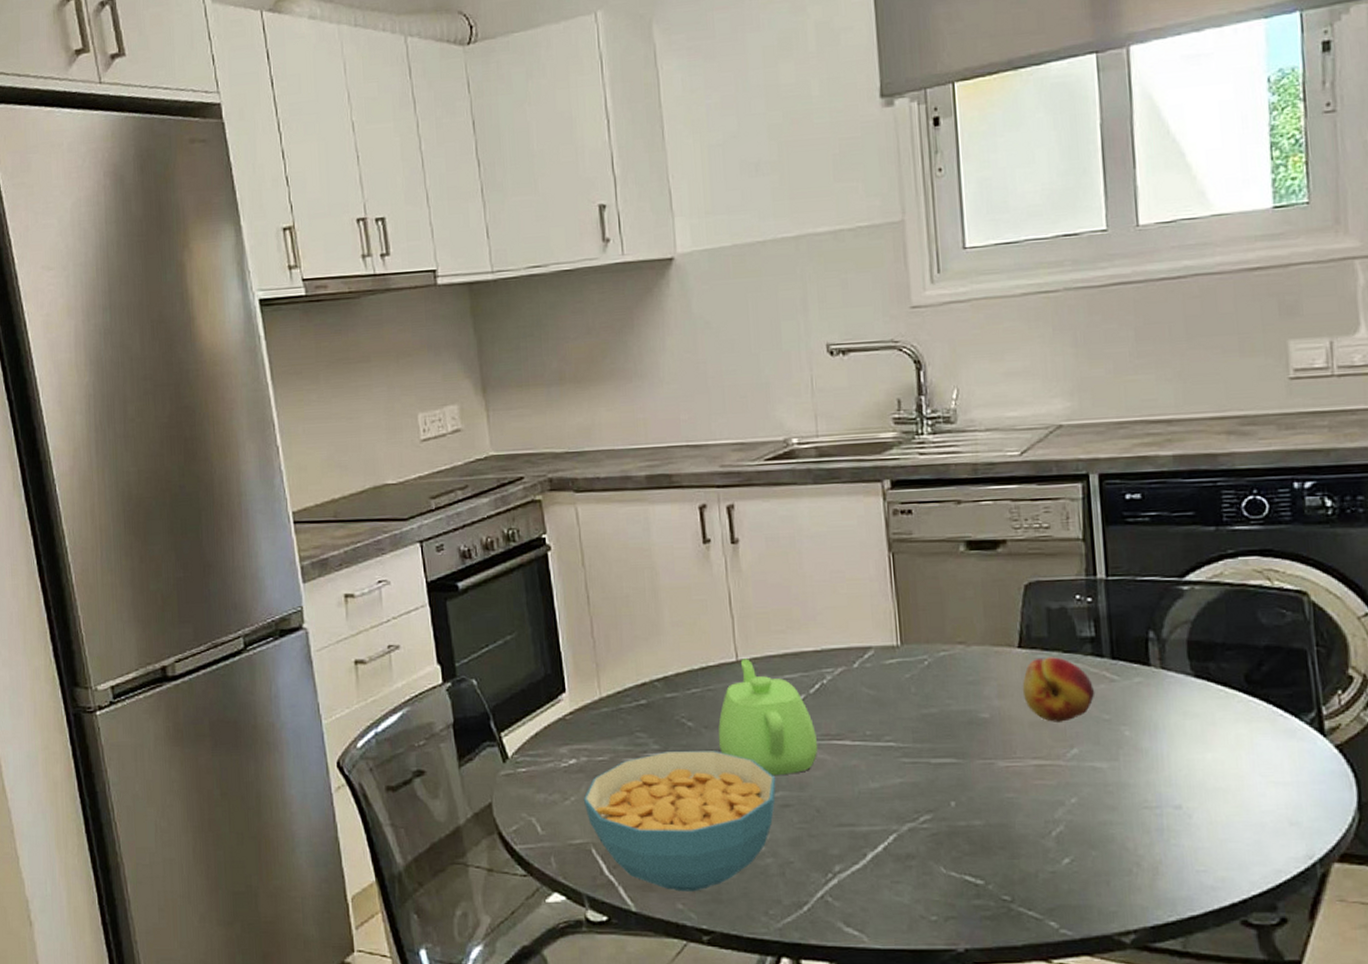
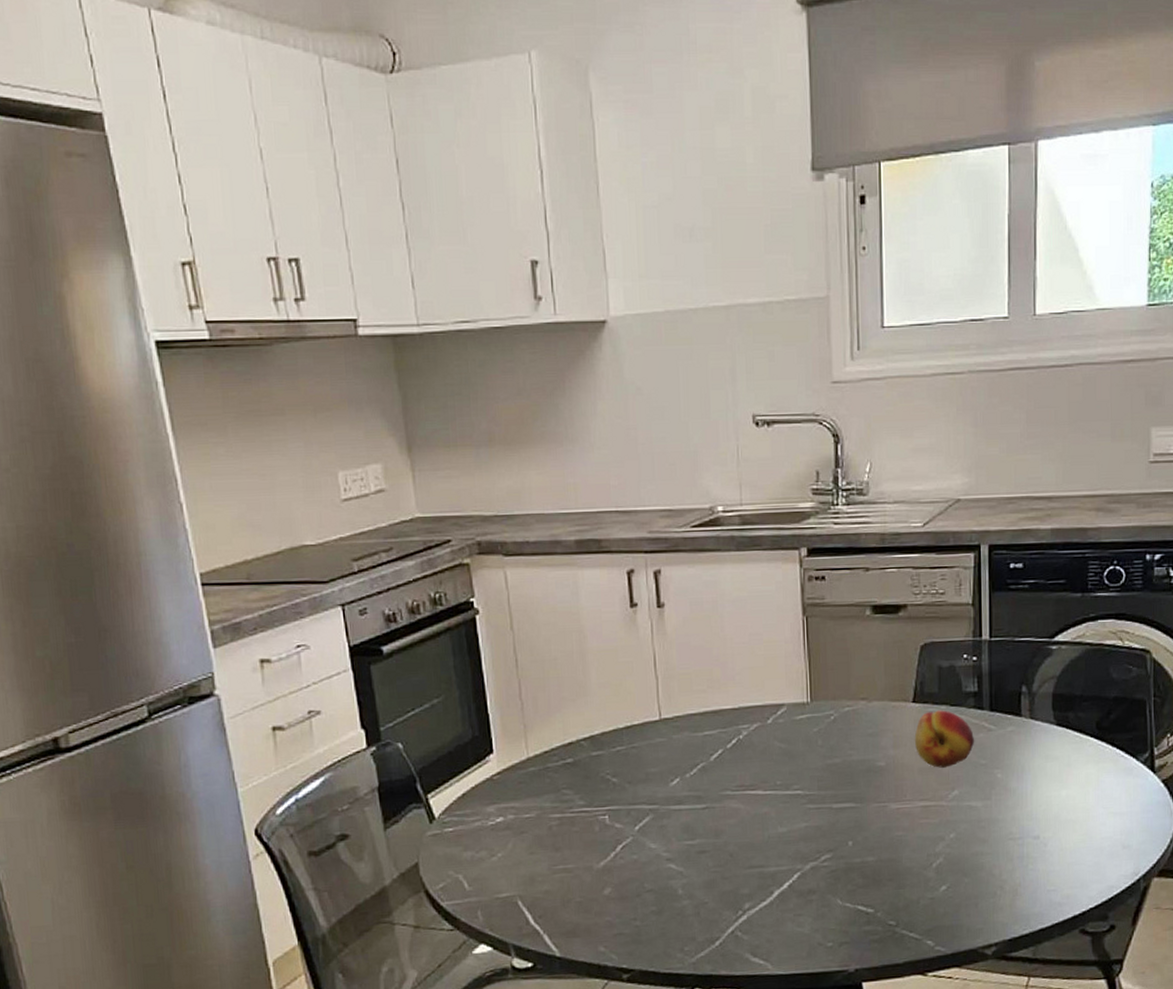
cereal bowl: present [583,750,776,892] -> none [510,804,694,936]
teapot: present [718,659,818,776] -> none [640,717,733,826]

